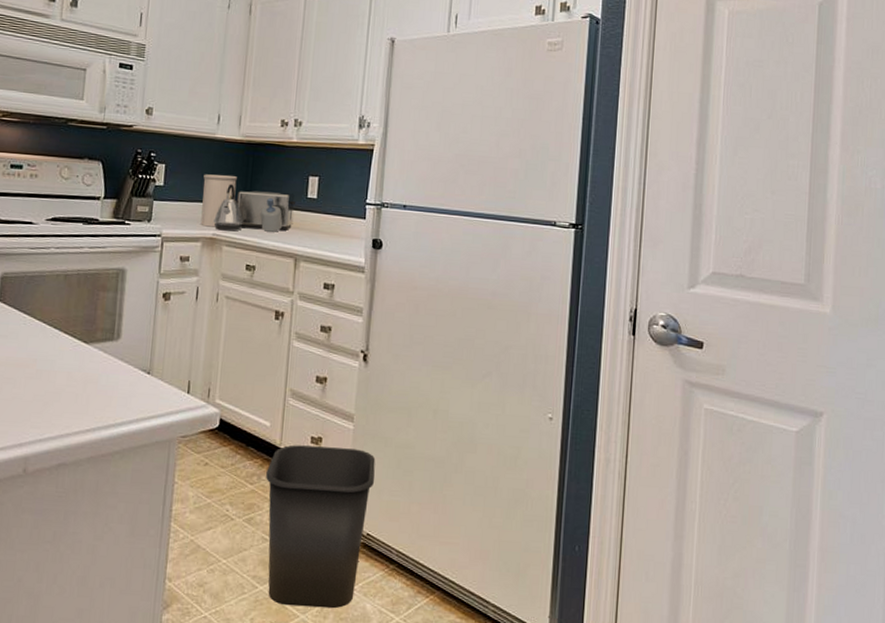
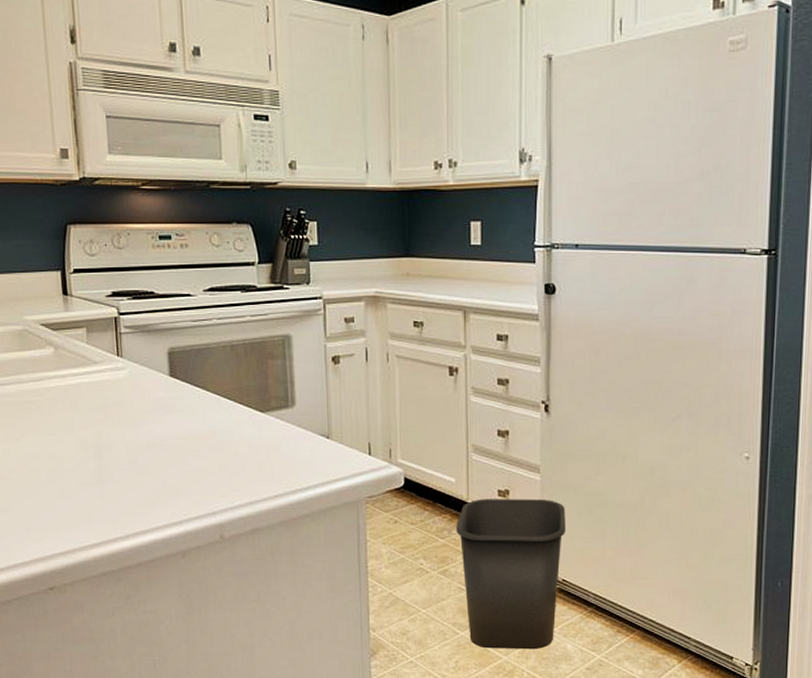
canister: present [200,174,237,227] -> none [358,228,394,285]
kettle: present [213,184,244,232] -> none [374,237,406,287]
toaster: present [237,190,295,231] -> none [397,242,458,283]
soap dispenser: present [260,198,283,232] -> none [423,249,448,285]

